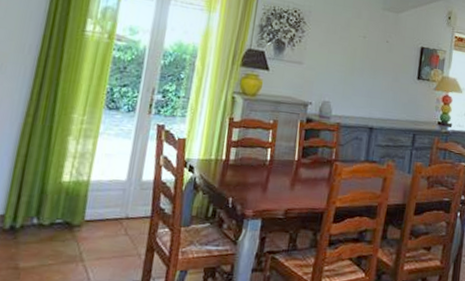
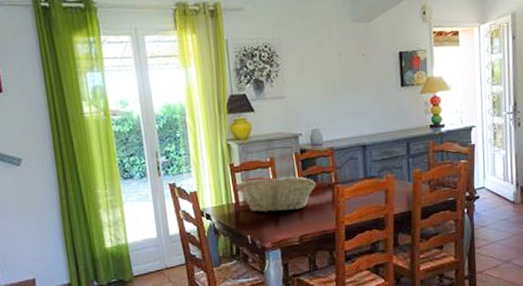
fruit basket: none [230,138,315,181] -> present [236,176,316,213]

